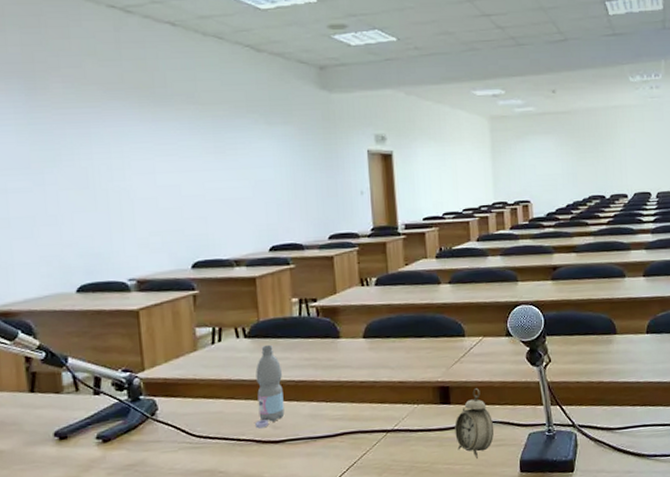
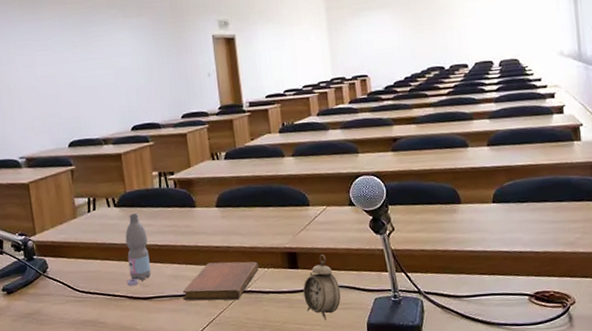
notebook: none [320,397,408,443] -> present [182,261,259,301]

